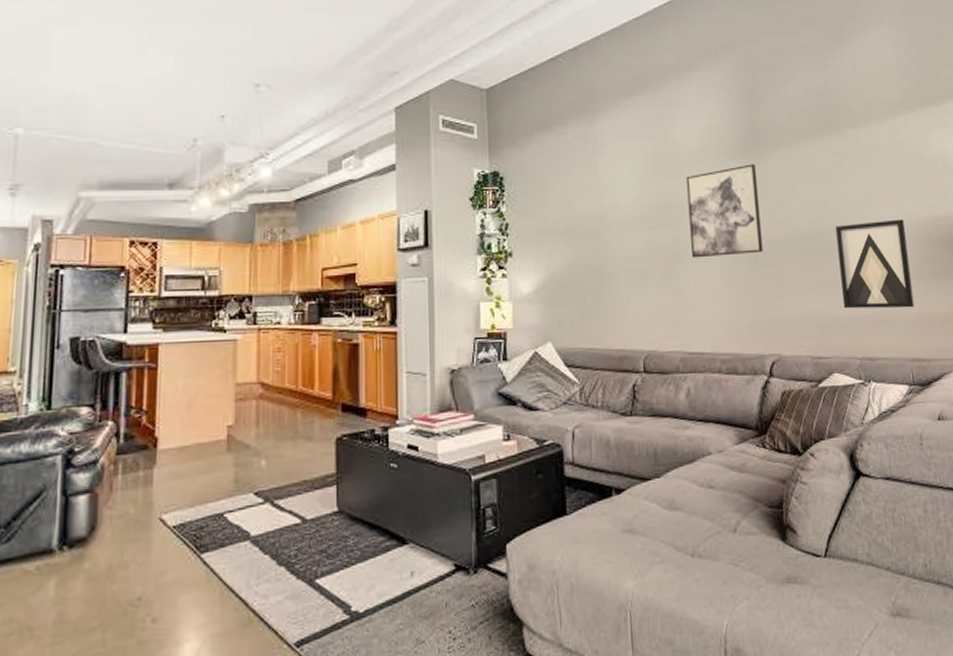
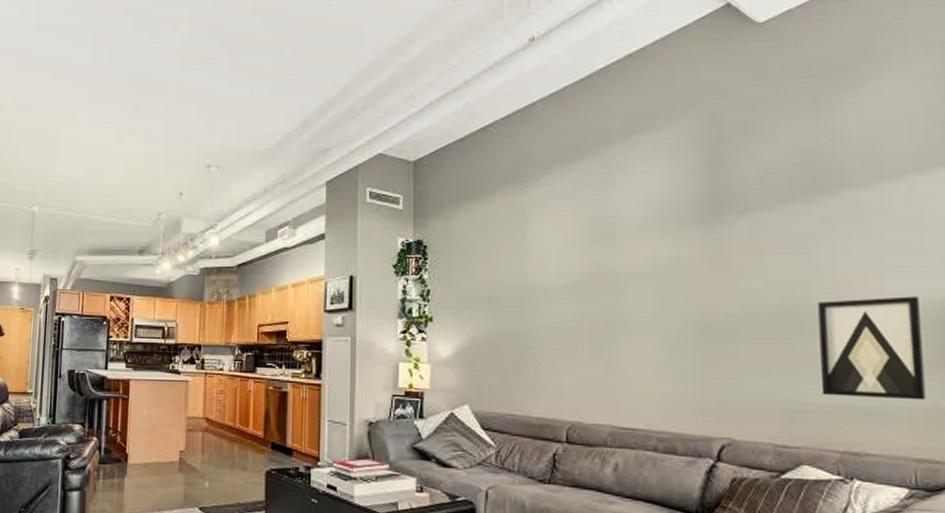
wall art: present [686,164,763,258] -> none [627,232,719,331]

